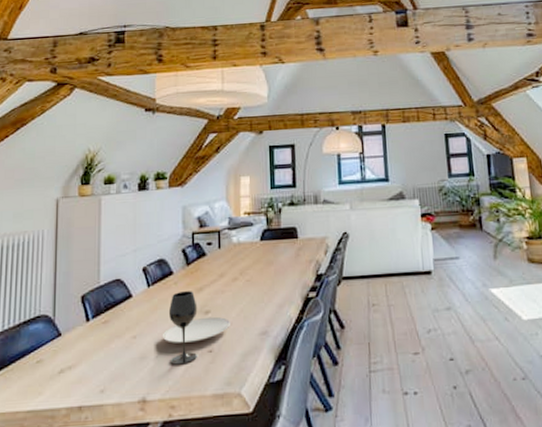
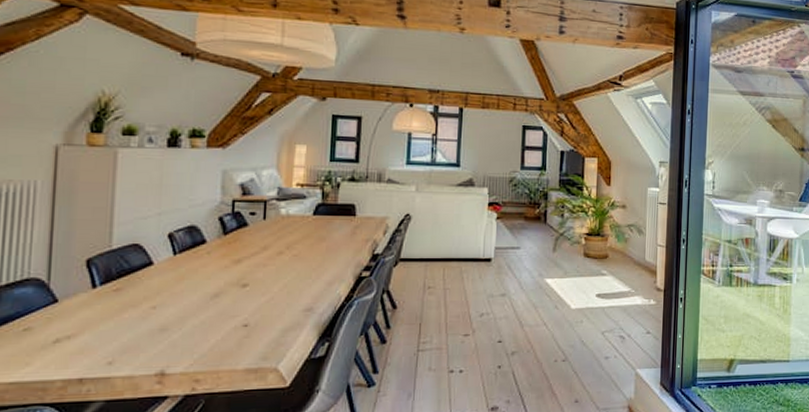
plate: present [163,316,231,343] -> none [189,290,272,316]
wineglass: present [168,291,198,365] -> none [196,262,234,338]

